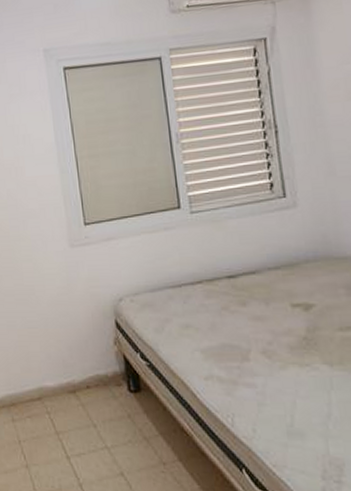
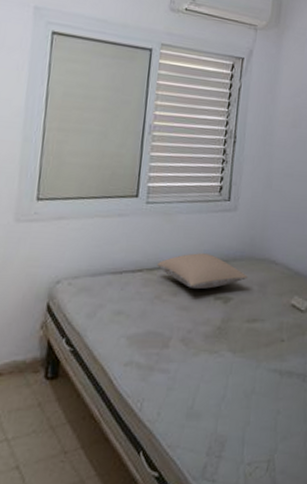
pillow: none [216,258,330,296] -> present [156,253,248,289]

